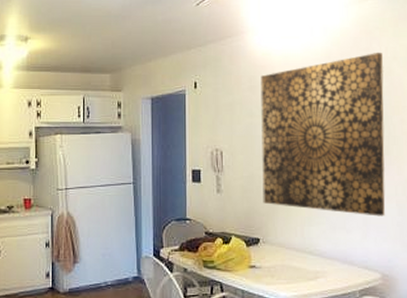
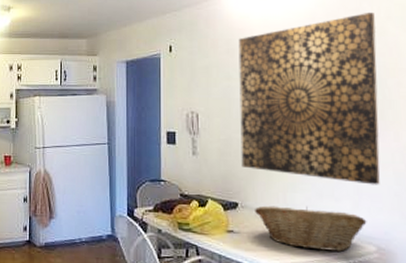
fruit basket: none [274,238,374,280] -> present [254,205,367,252]

